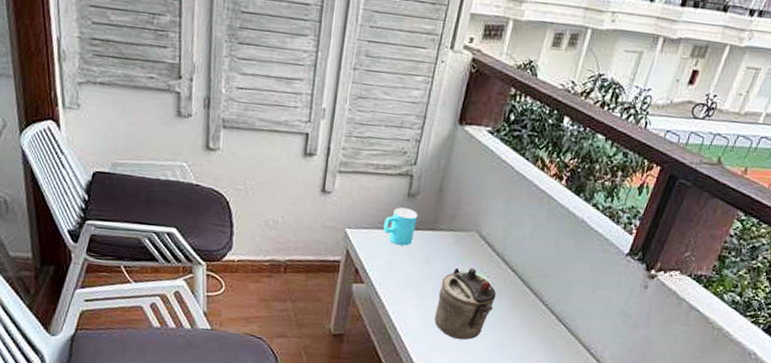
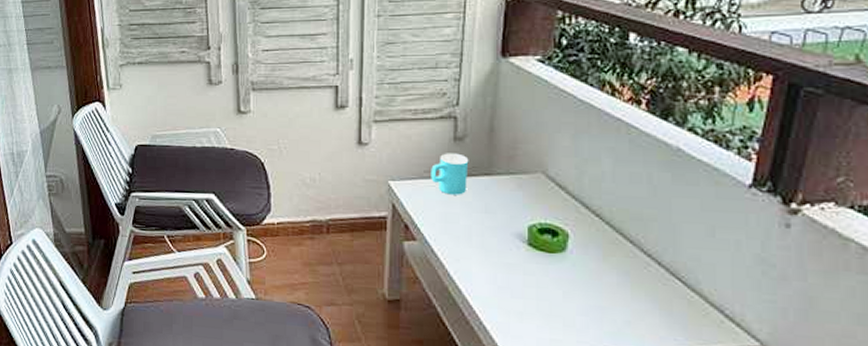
teapot: present [434,267,497,340] -> none [505,215,580,303]

